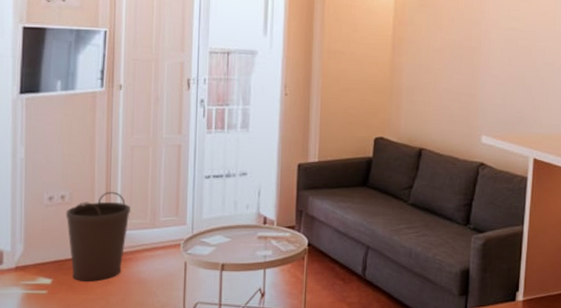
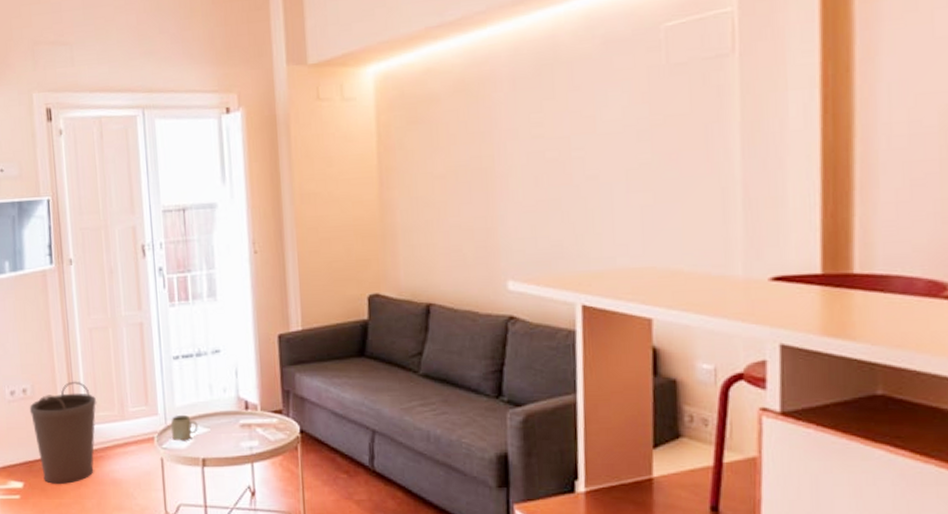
mug: none [196,226,221,248] -> present [170,415,198,441]

